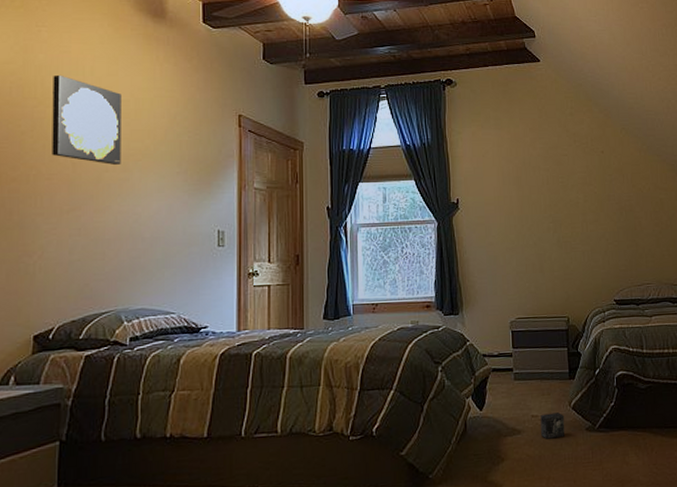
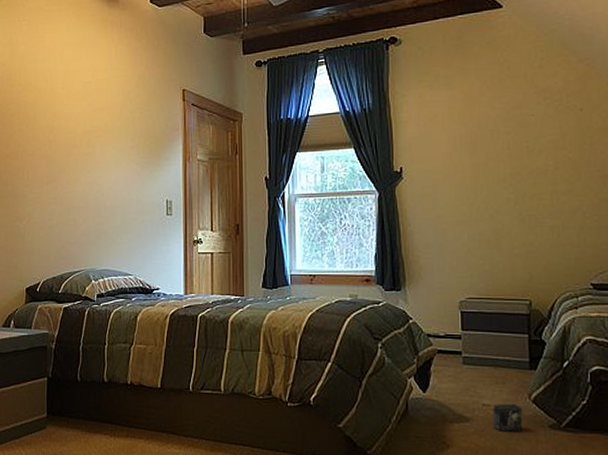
wall art: present [52,74,121,166] -> none [32,62,86,142]

